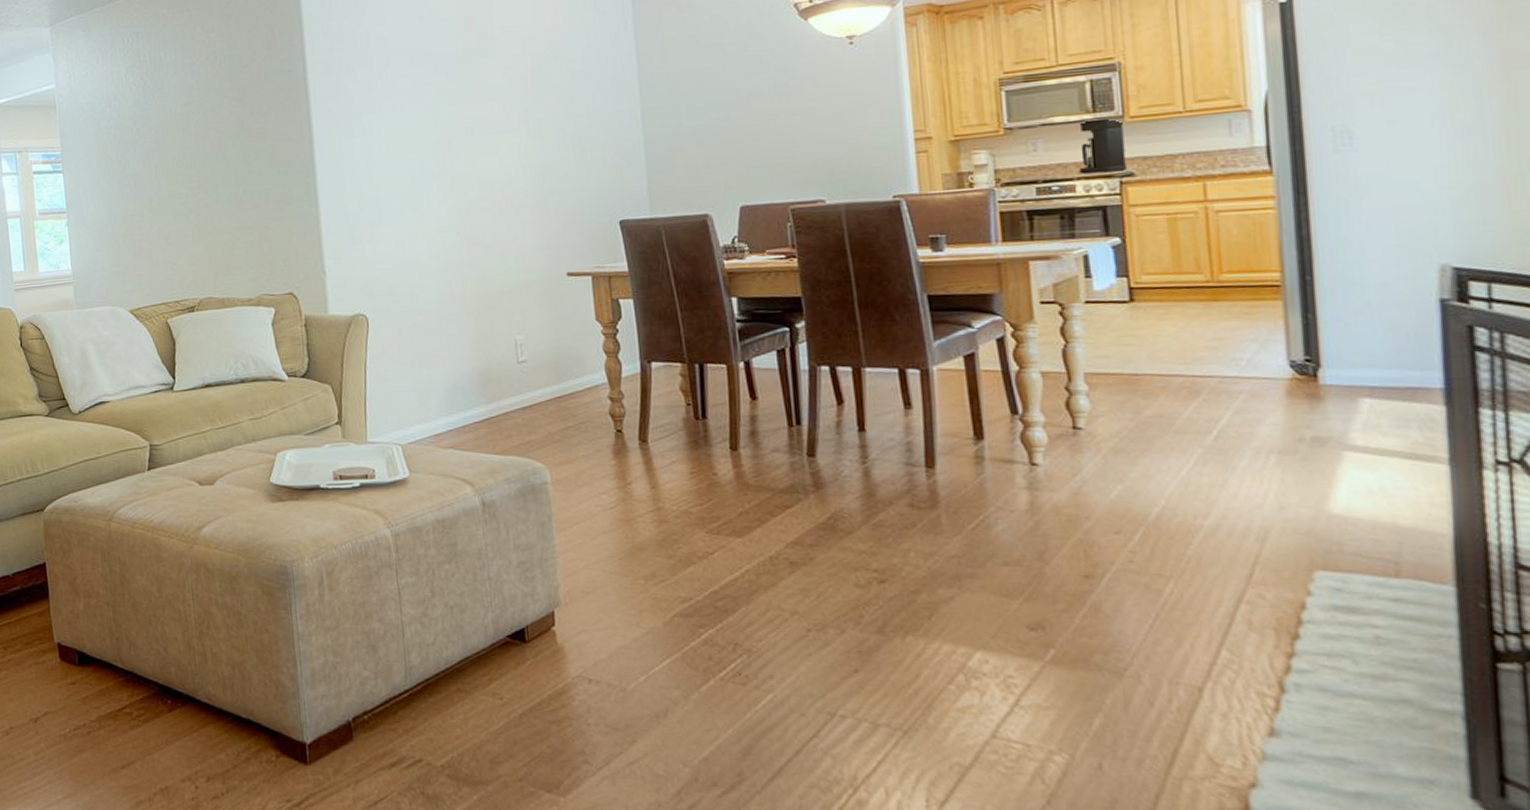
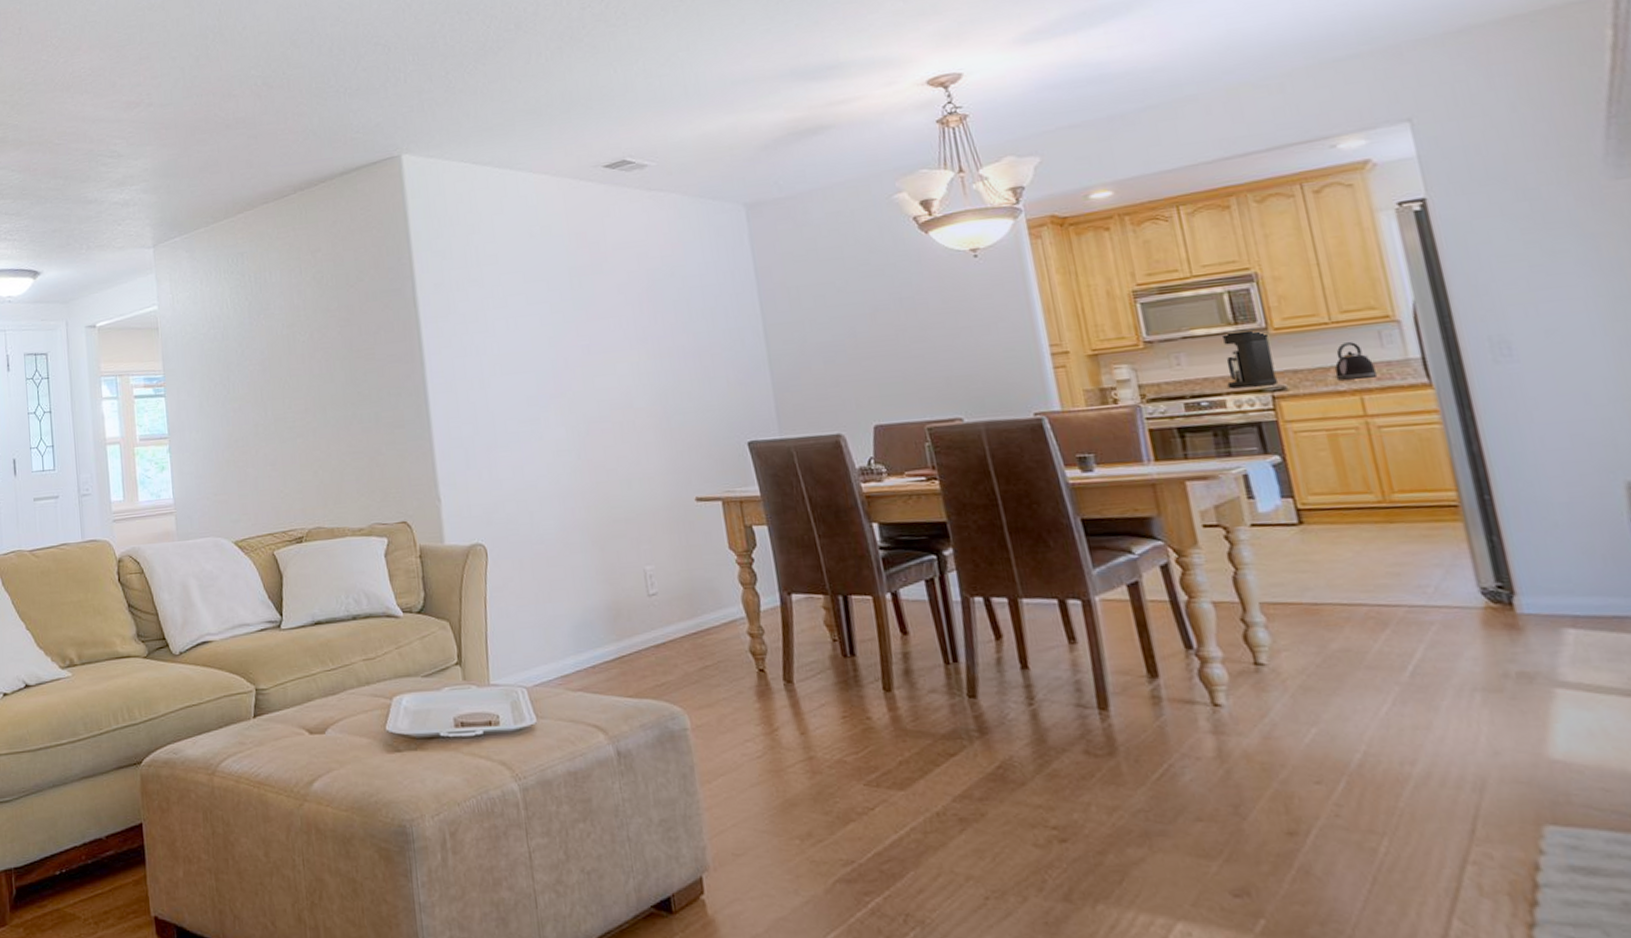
kettle: none [1182,129,1223,167] -> present [1335,341,1378,381]

